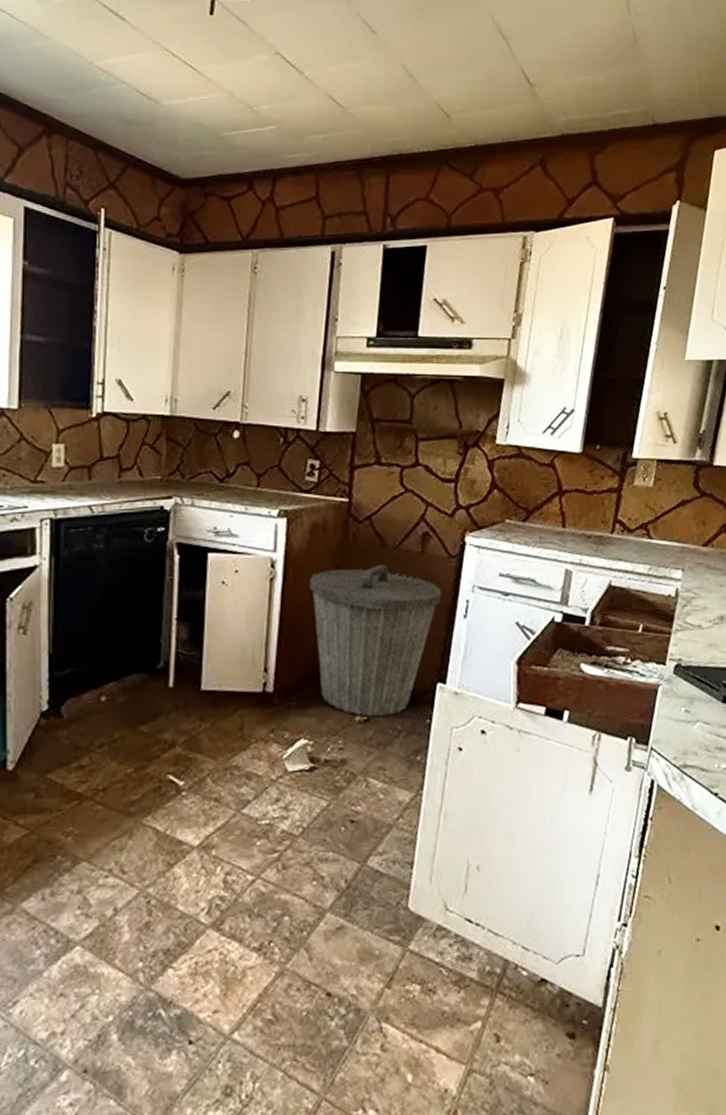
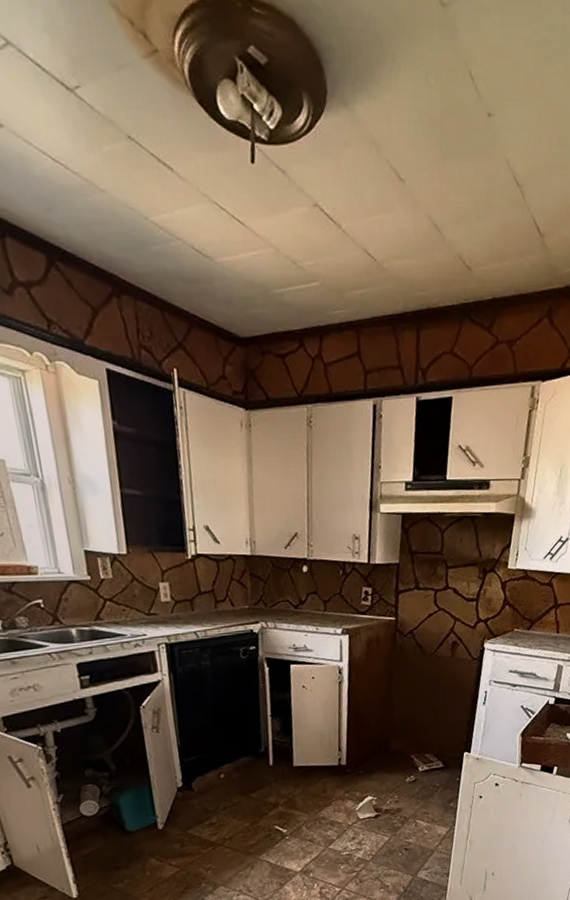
trash can: present [309,565,442,717] -> none [368,668,467,778]

